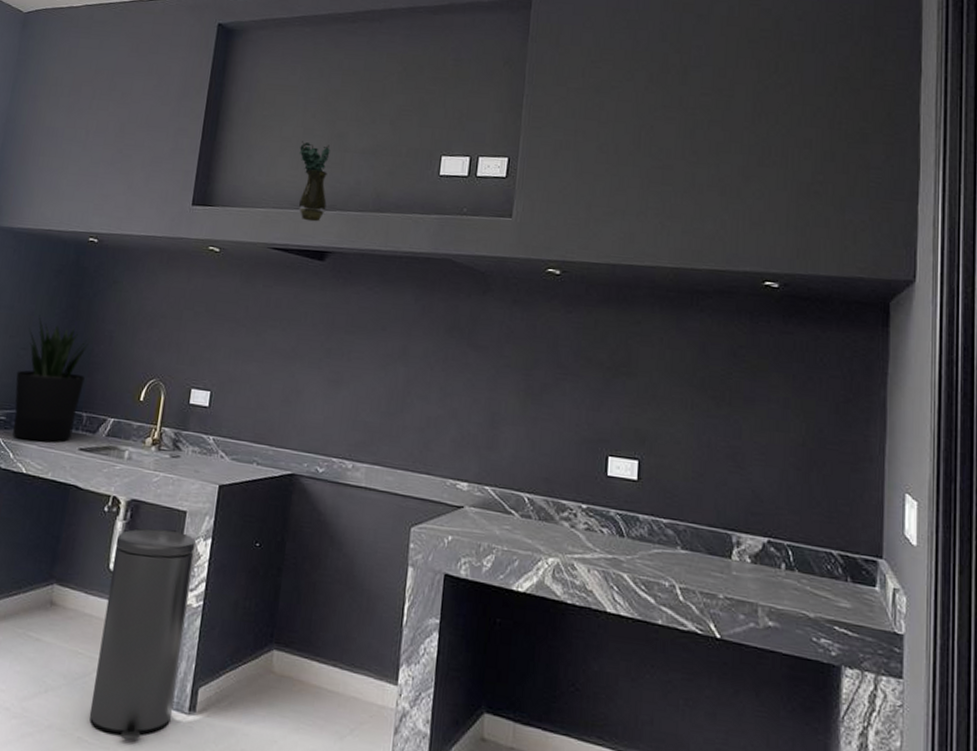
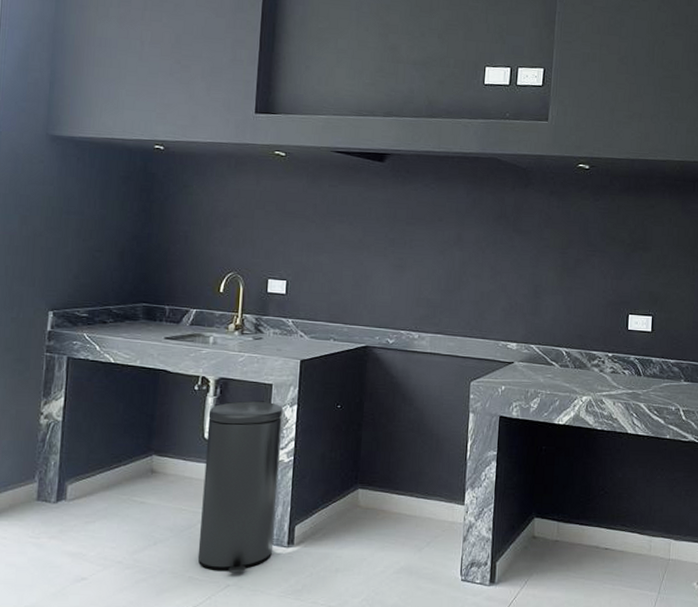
planter: present [12,315,90,443] -> none [94,219,165,334]
vase: present [298,141,330,222] -> none [355,53,384,127]

